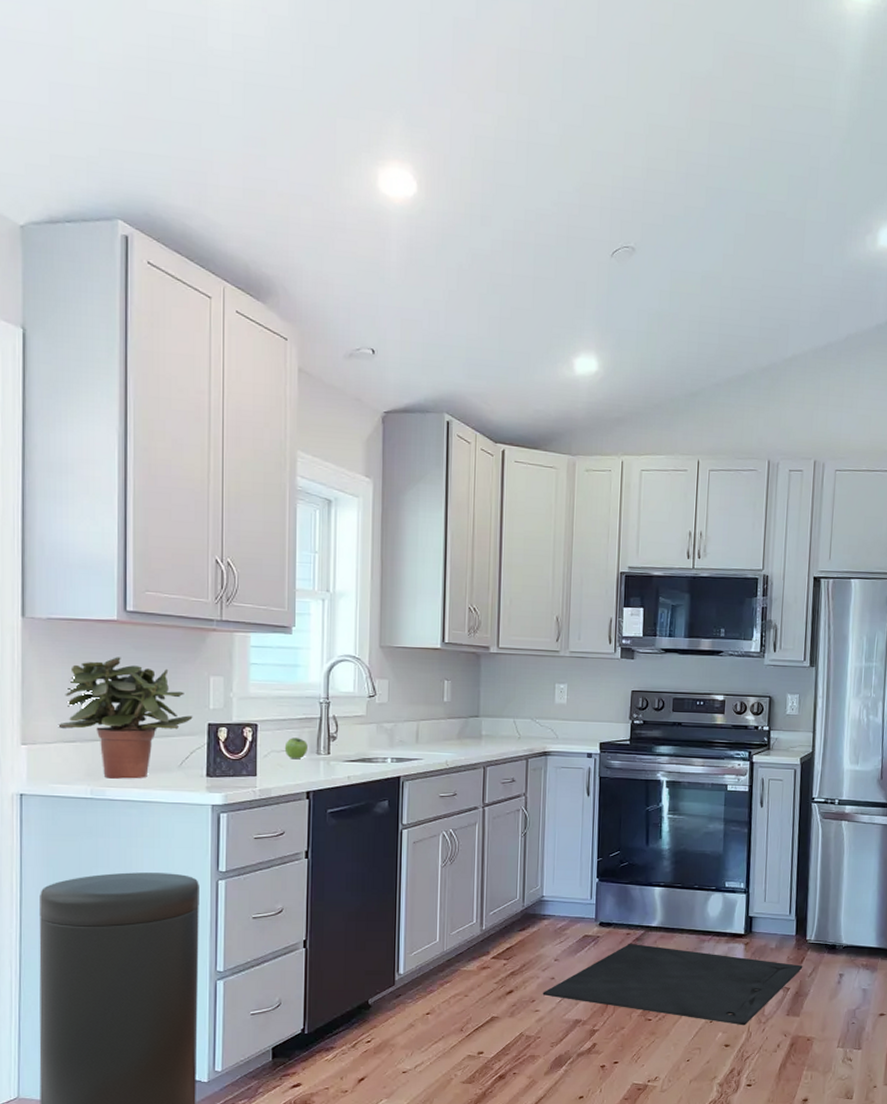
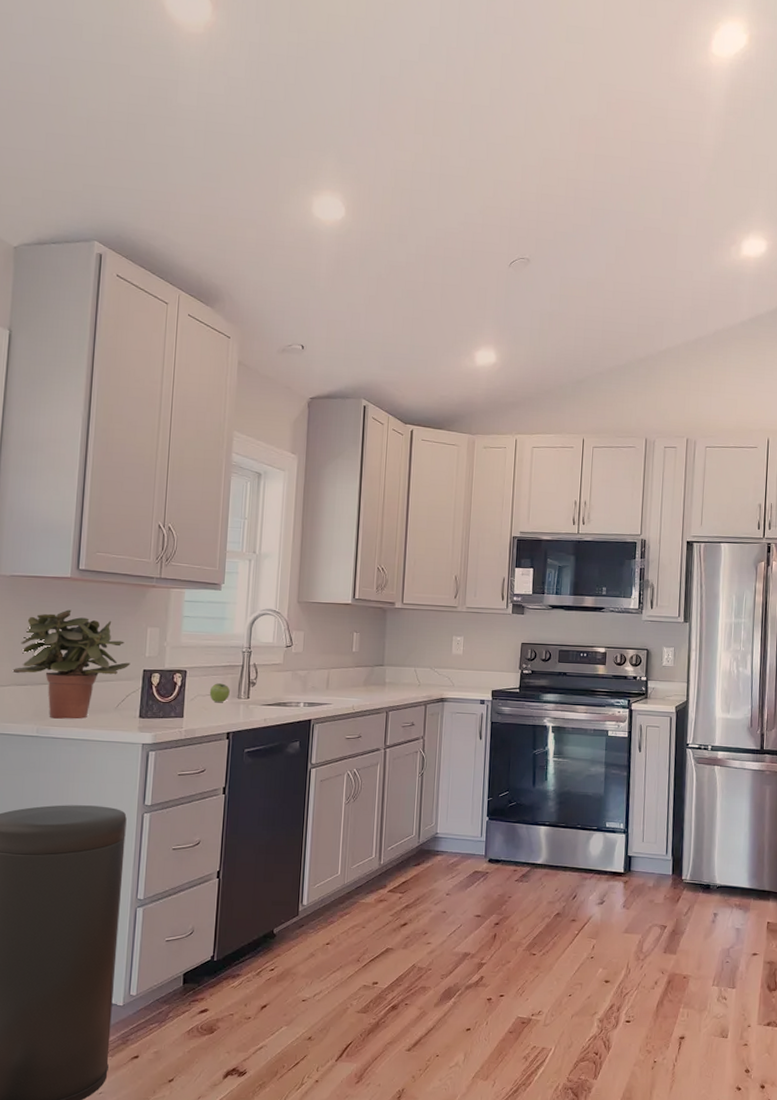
door mat: present [542,943,803,1026] -> none [434,879,679,962]

